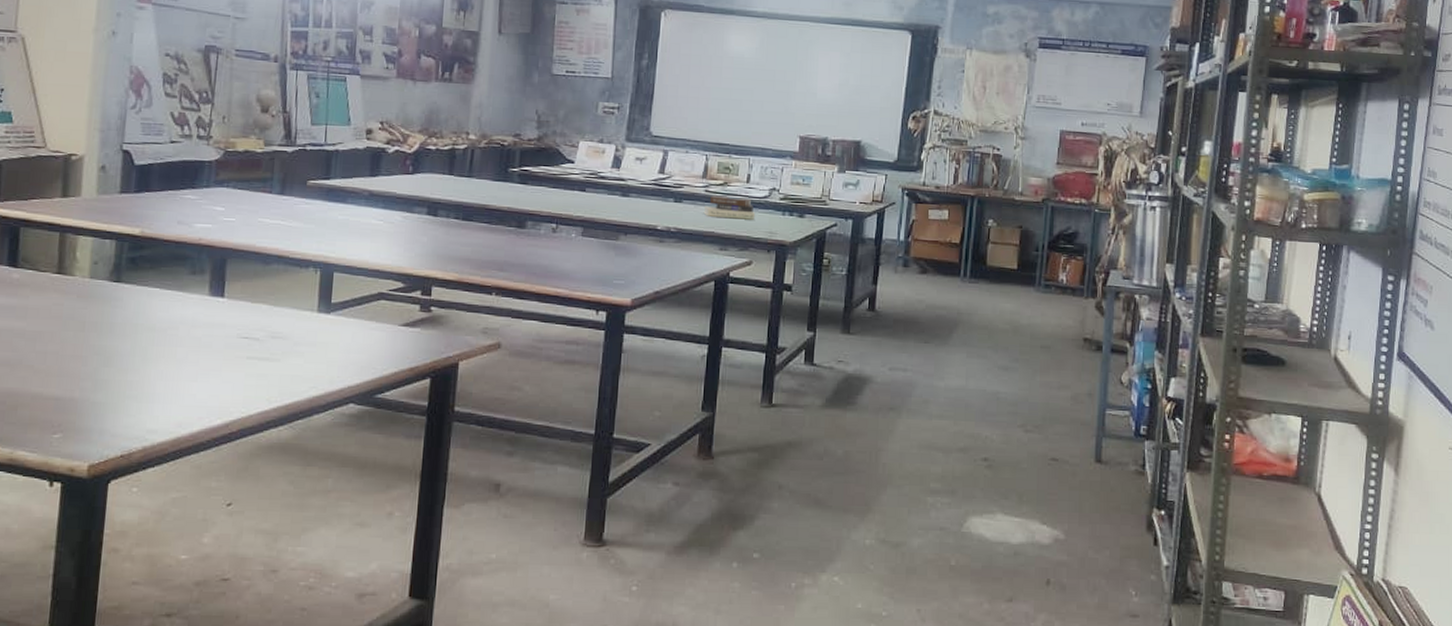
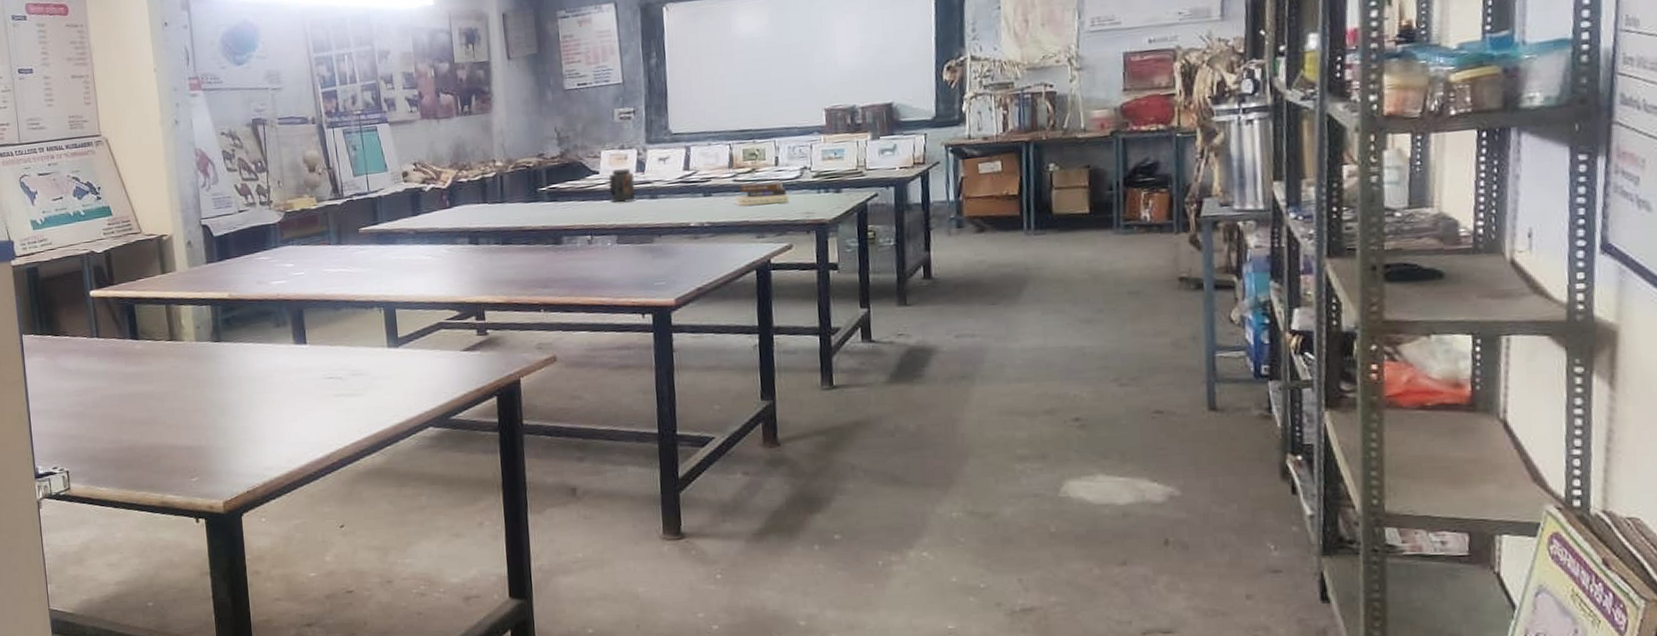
jar: none [581,162,609,195] -> present [608,168,636,203]

